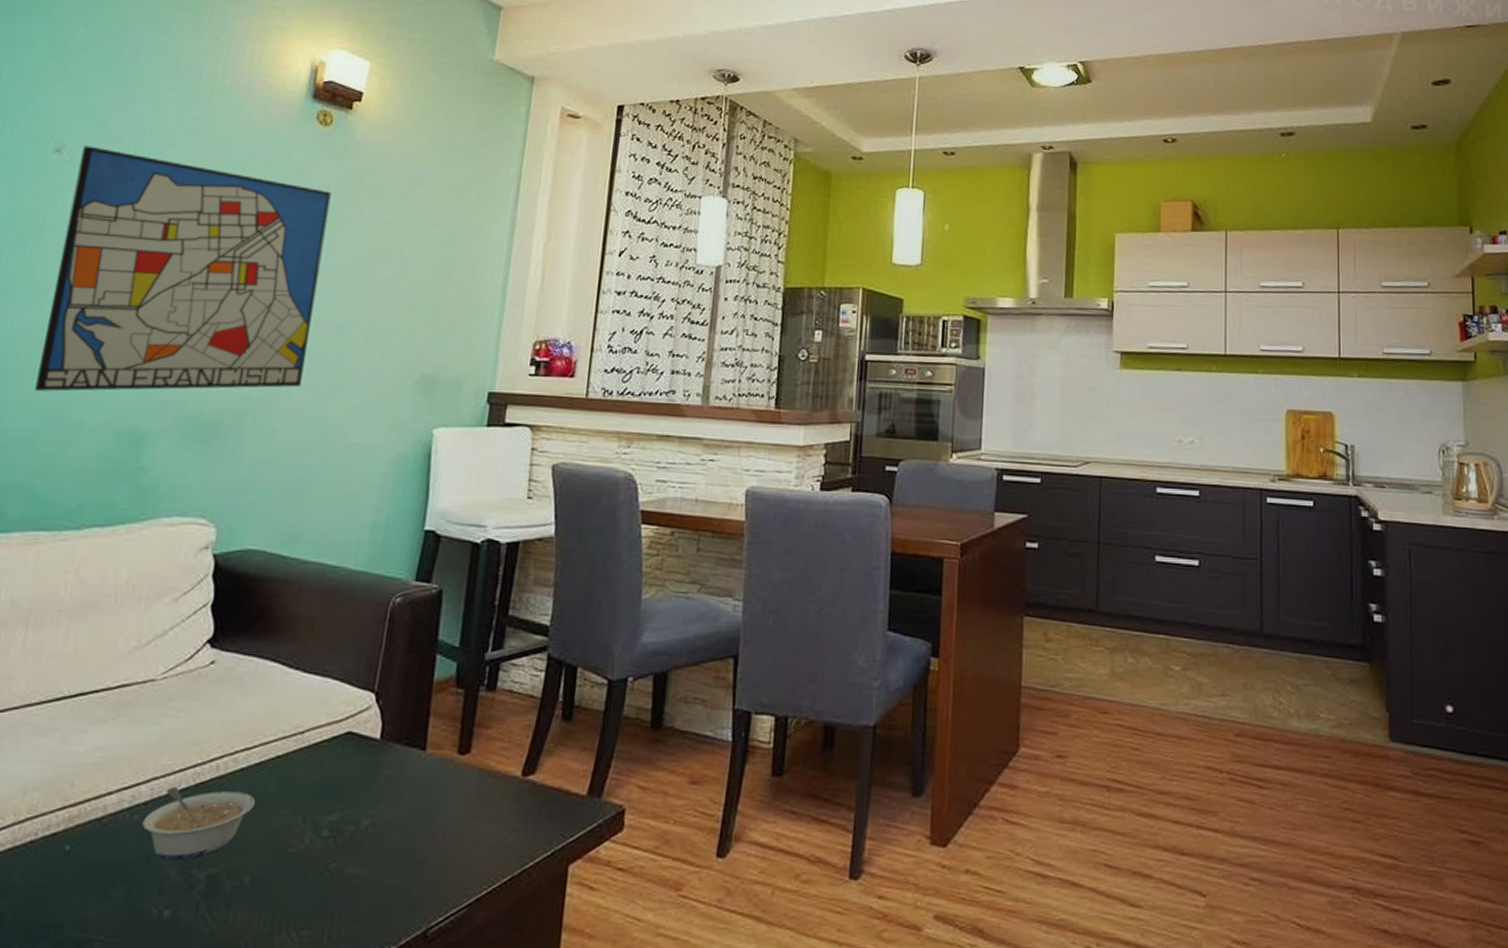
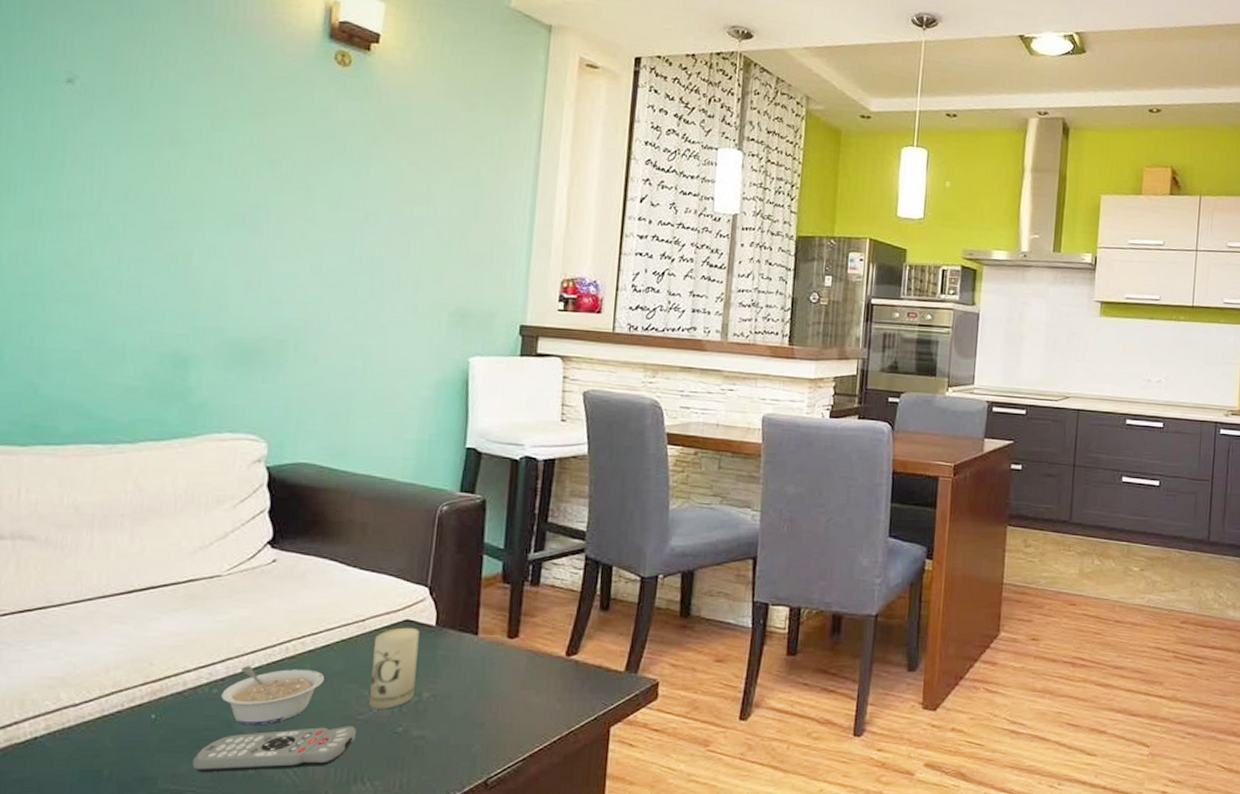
wall art: present [35,145,332,392] -> none [74,77,356,317]
remote control: none [103,861,285,917] -> present [192,726,356,772]
candle: none [301,741,362,840] -> present [369,627,420,709]

